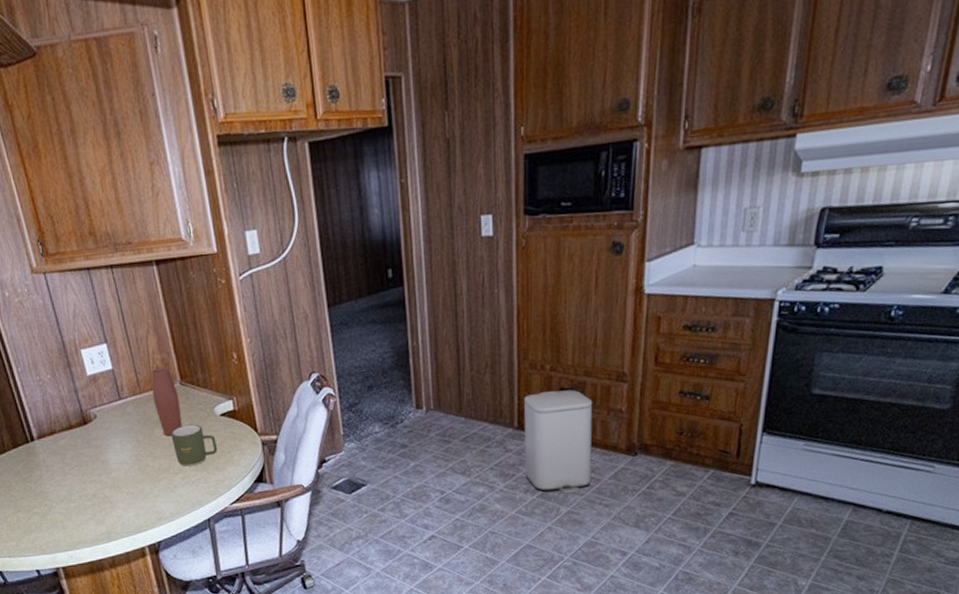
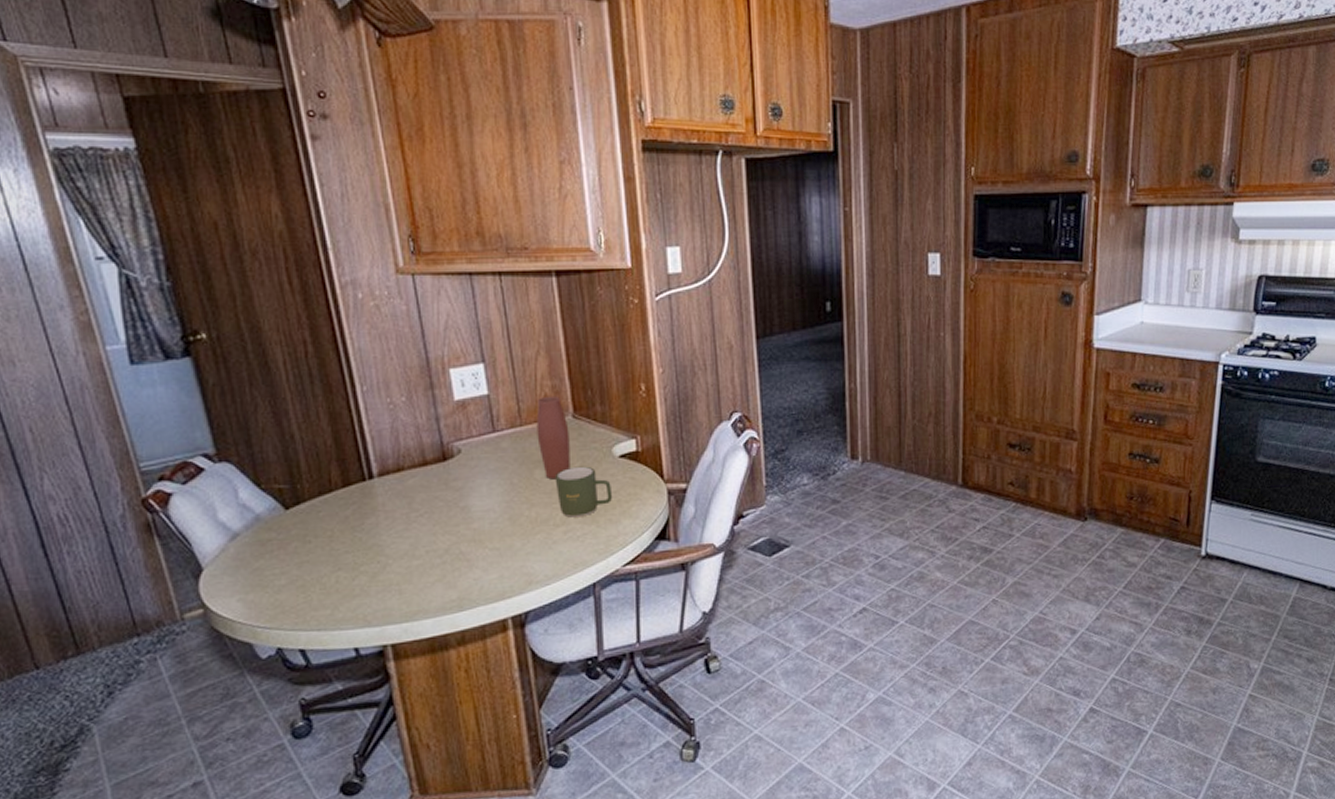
pedal bin: present [523,390,593,494] -> none [968,446,1042,562]

